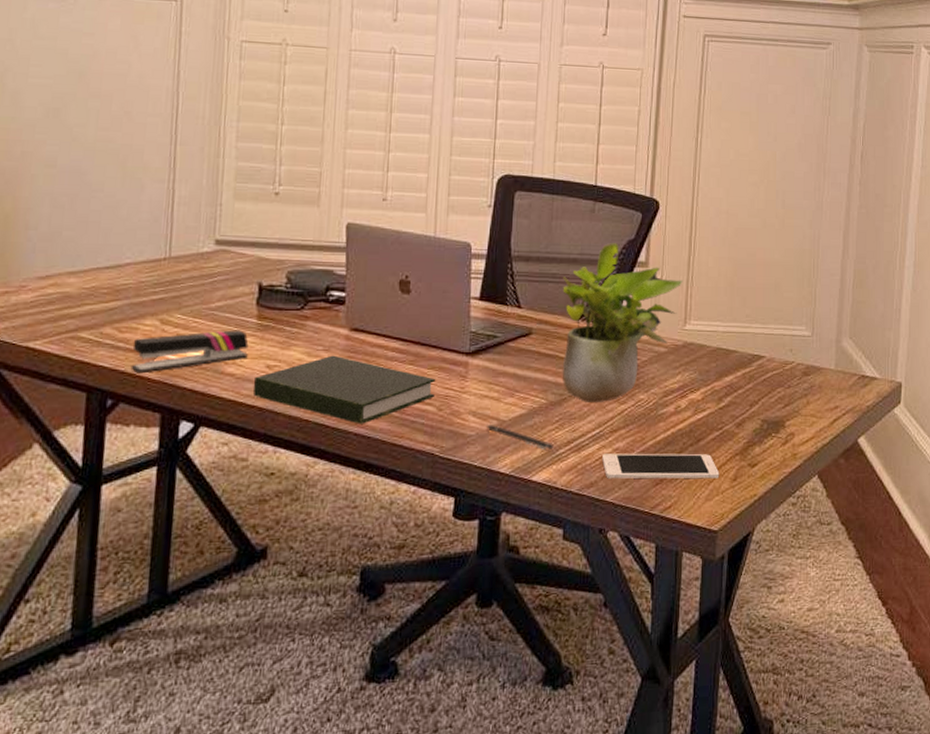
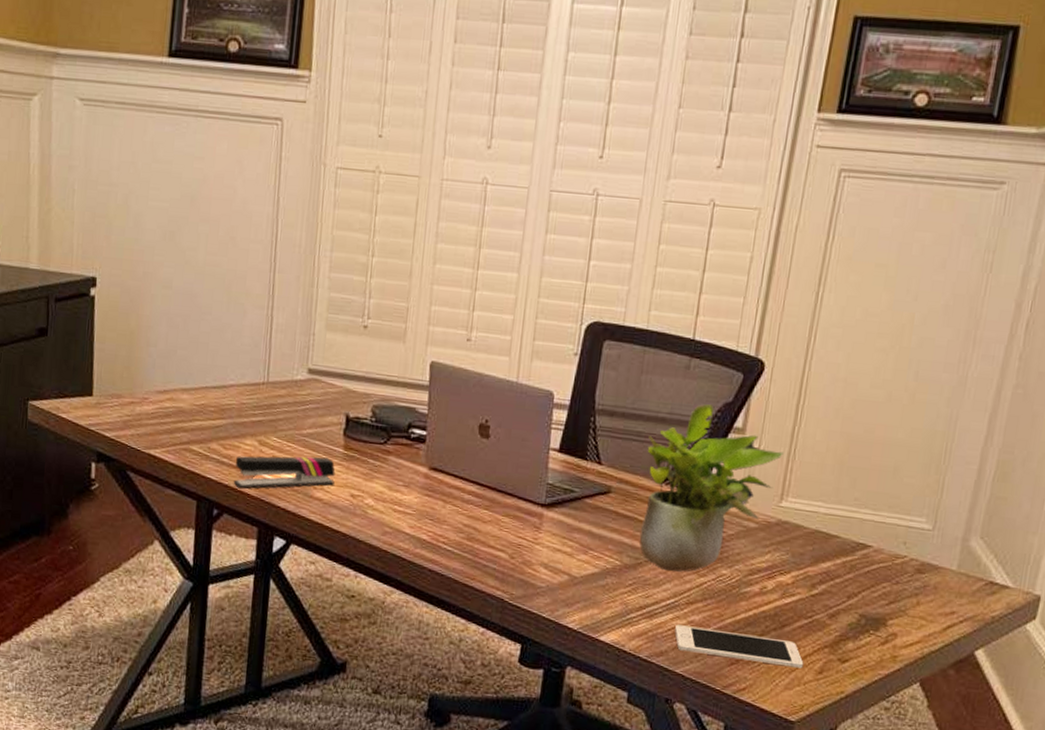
book: present [253,355,436,424] -> none [338,491,510,562]
pen: present [485,425,554,451] -> none [556,579,625,613]

